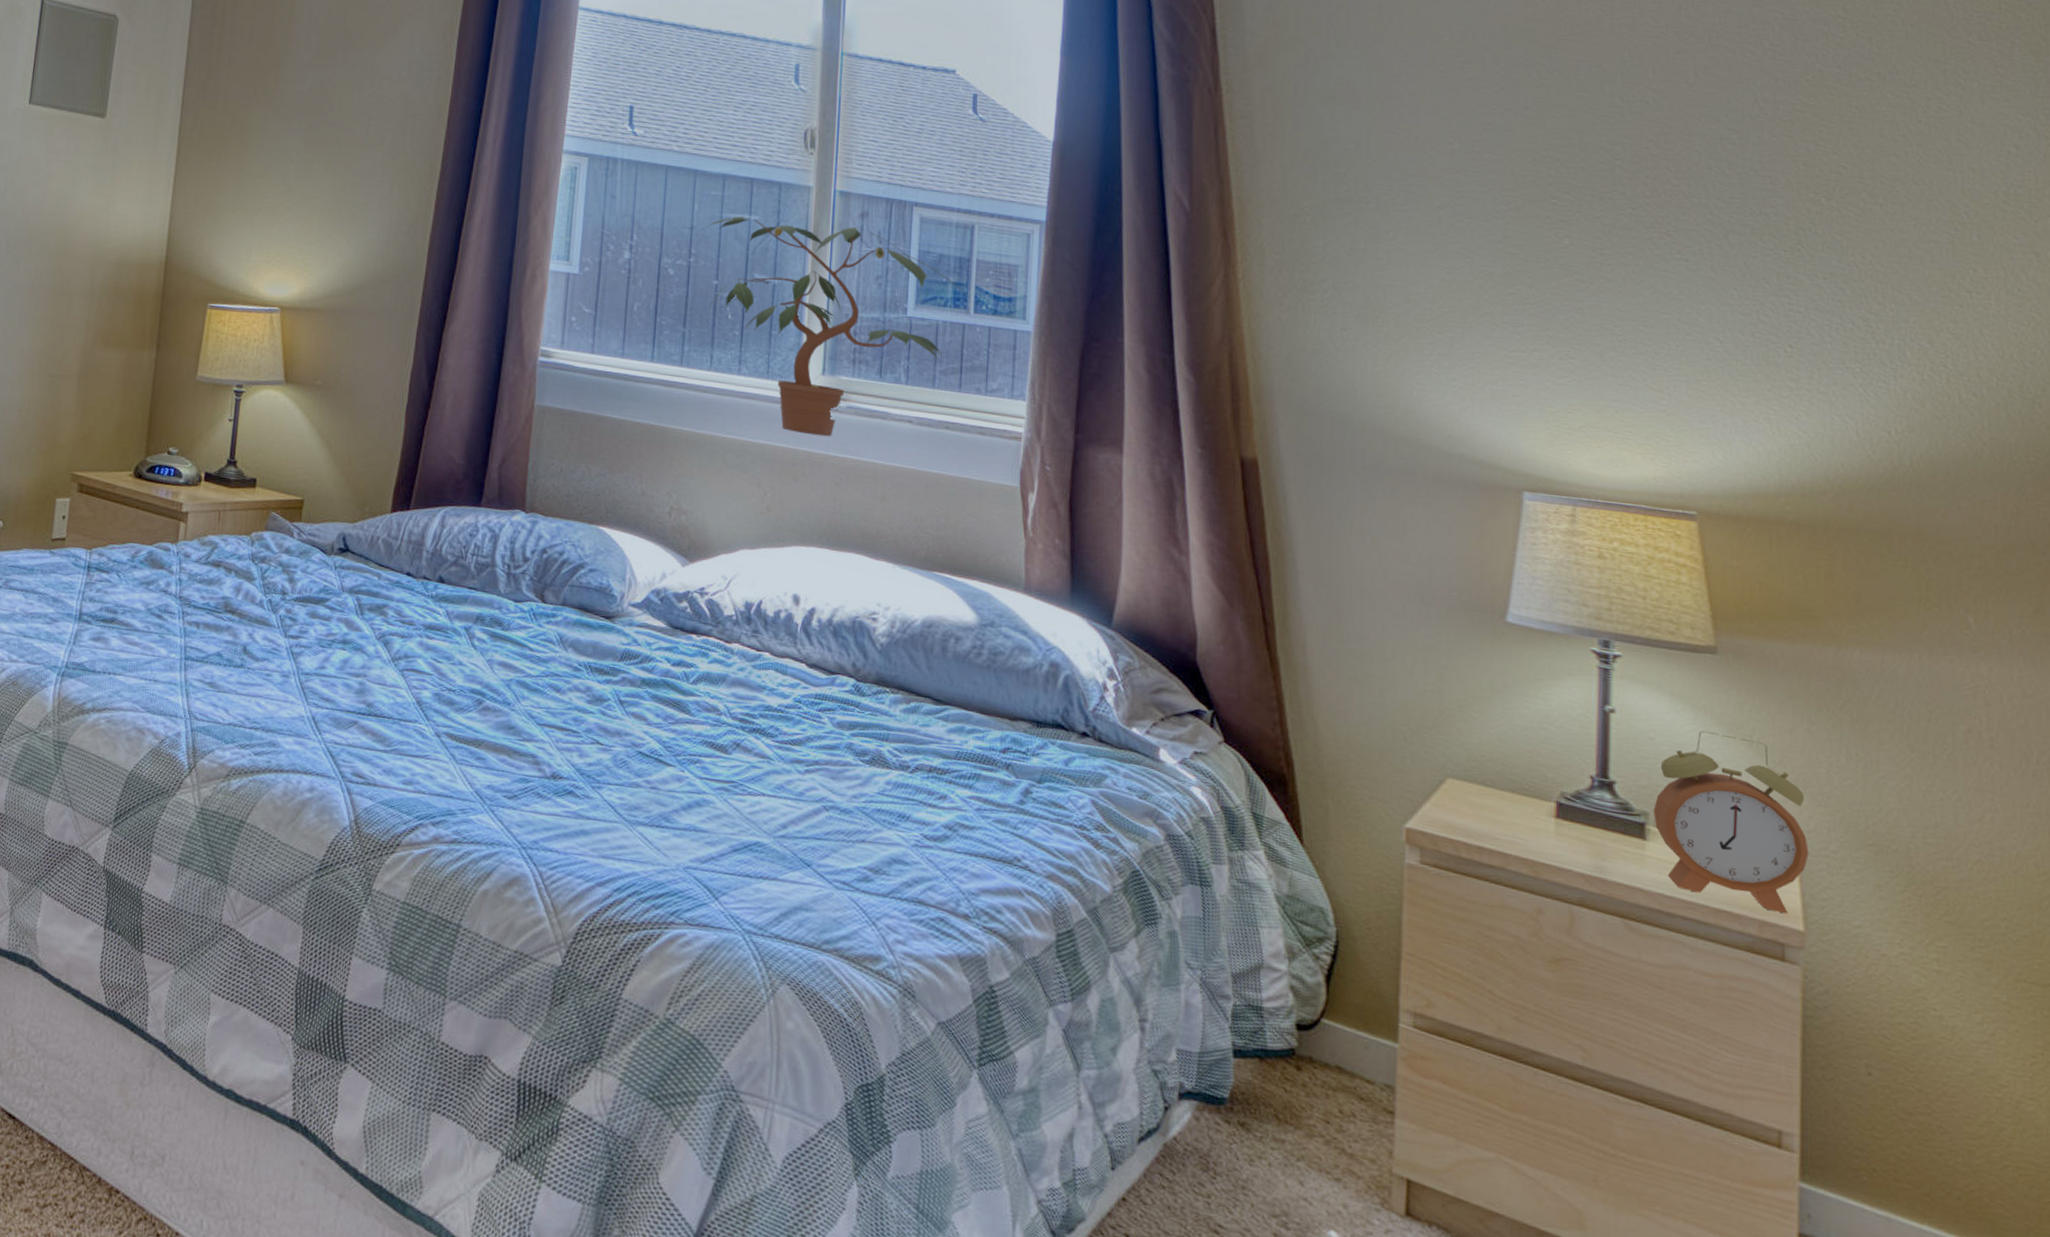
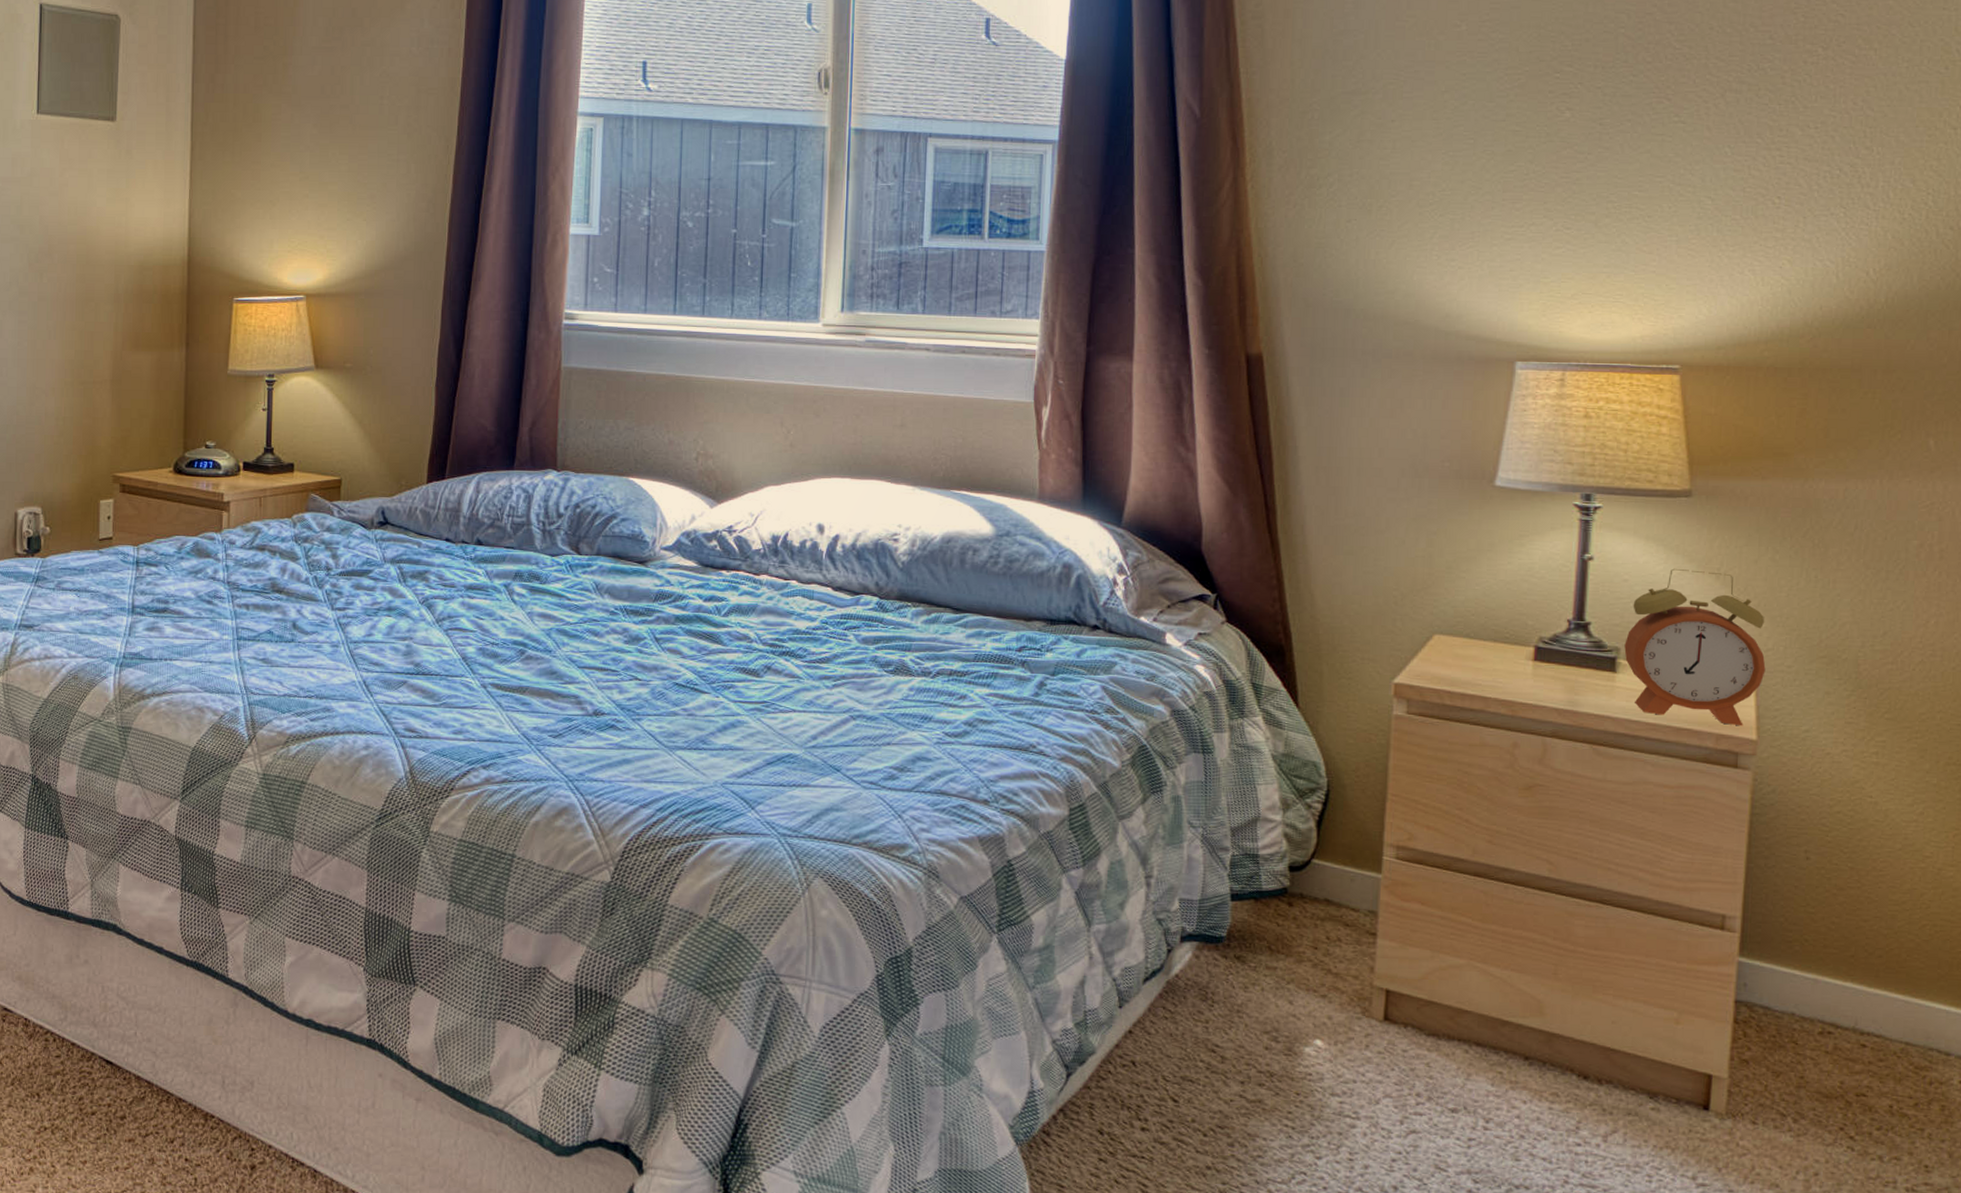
potted plant: present [705,216,969,437] -> none [722,163,983,372]

